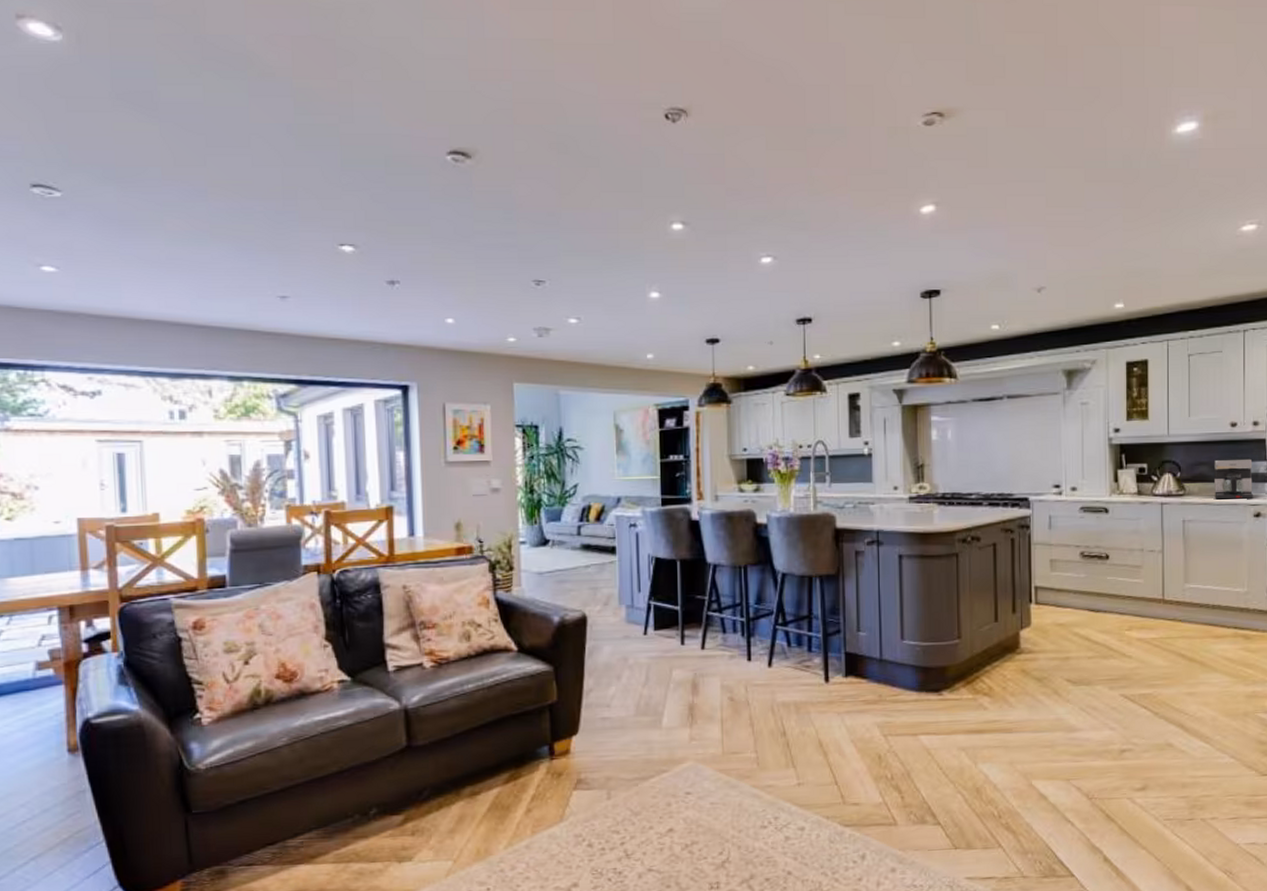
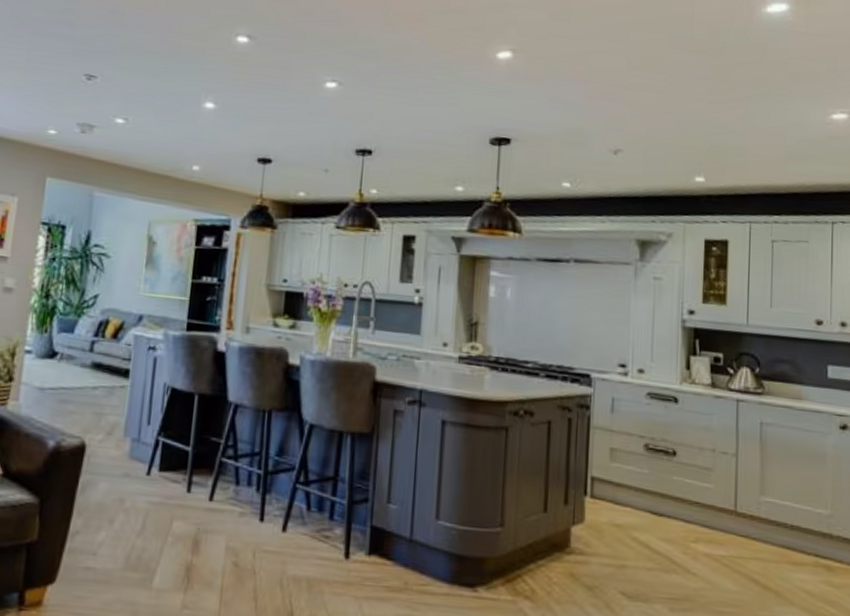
coffee maker: present [1213,457,1254,500] -> none [795,357,840,409]

